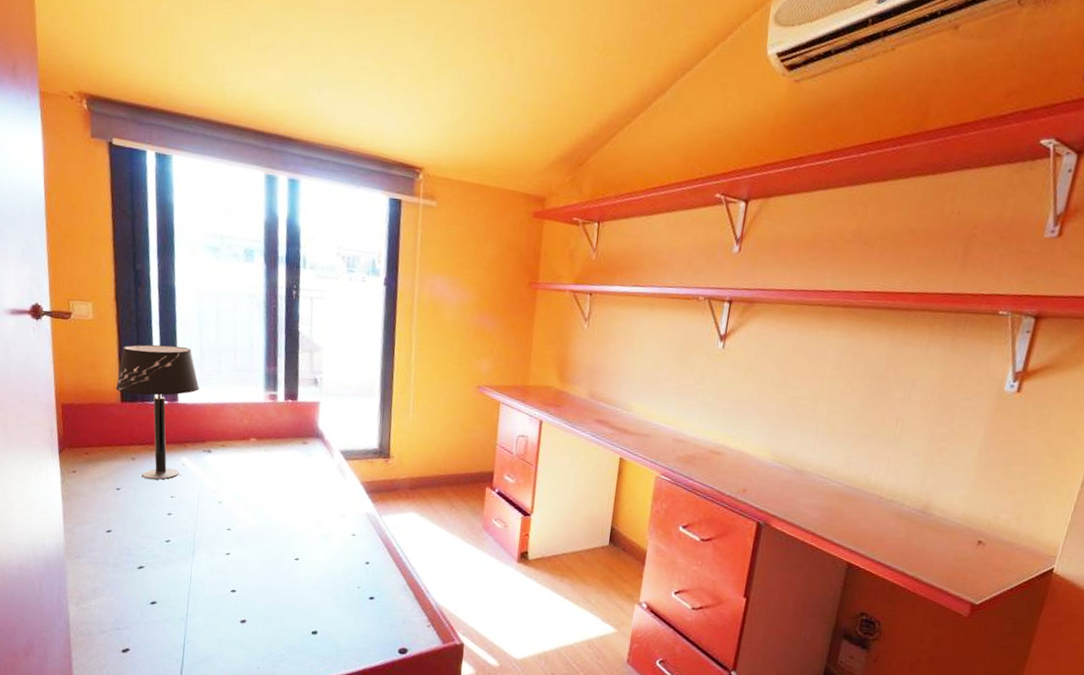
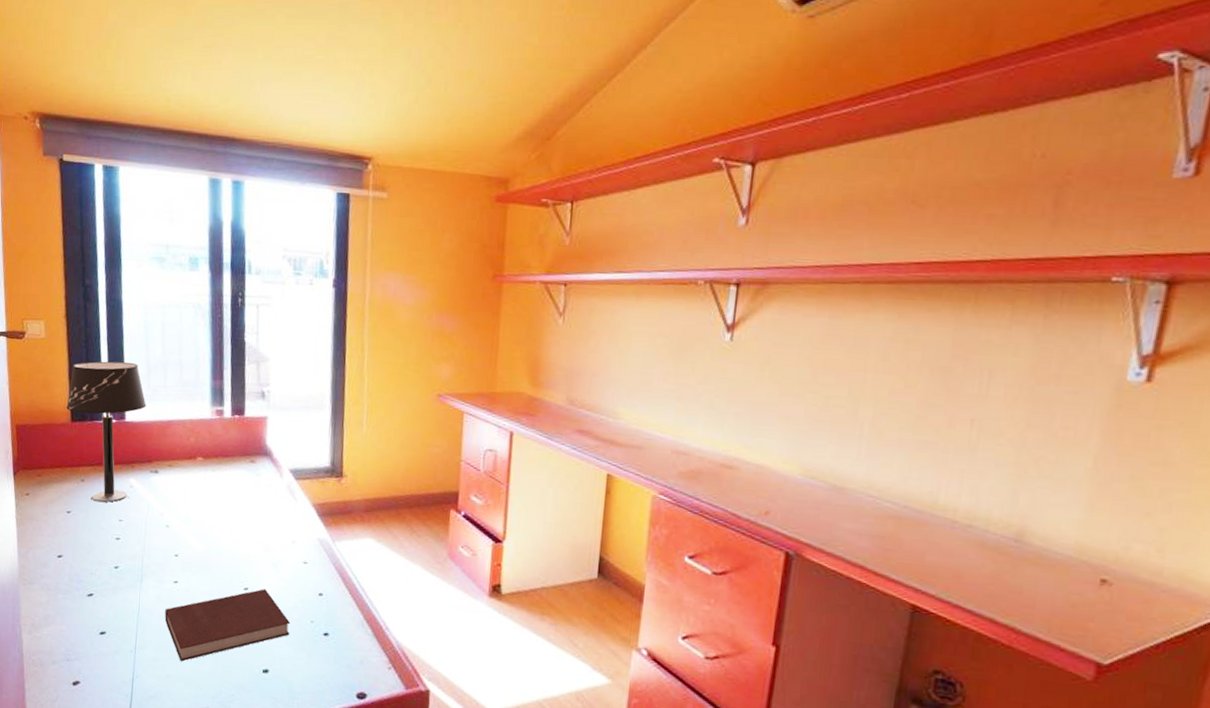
notebook: none [216,559,338,627] -> present [165,589,290,661]

